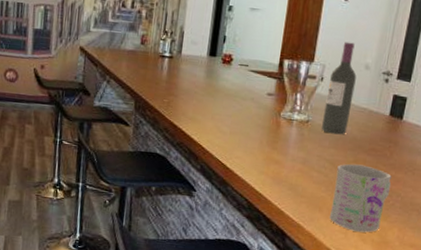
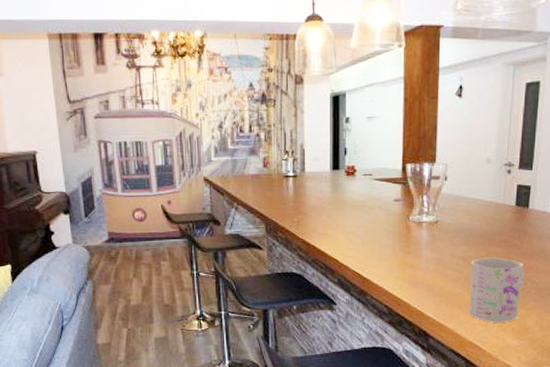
wine bottle: present [321,41,357,135] -> none [450,138,479,231]

